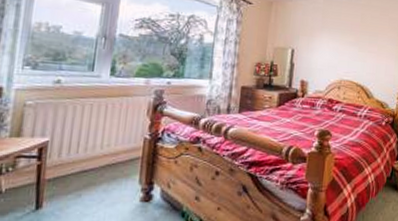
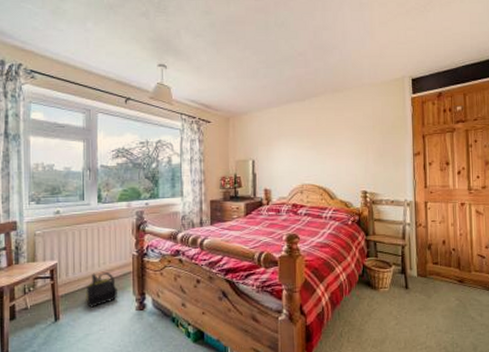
backpack: none [79,155,121,196] -> present [86,272,117,308]

